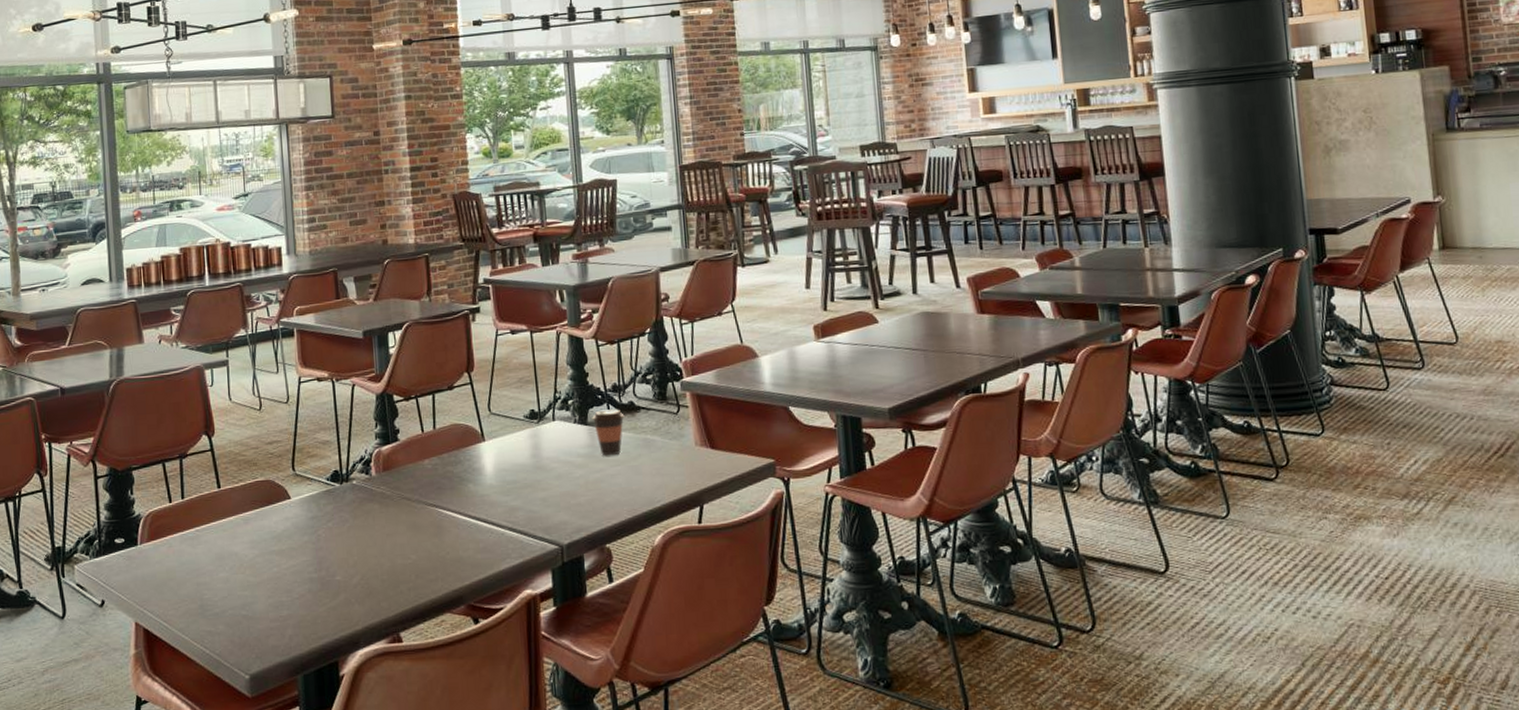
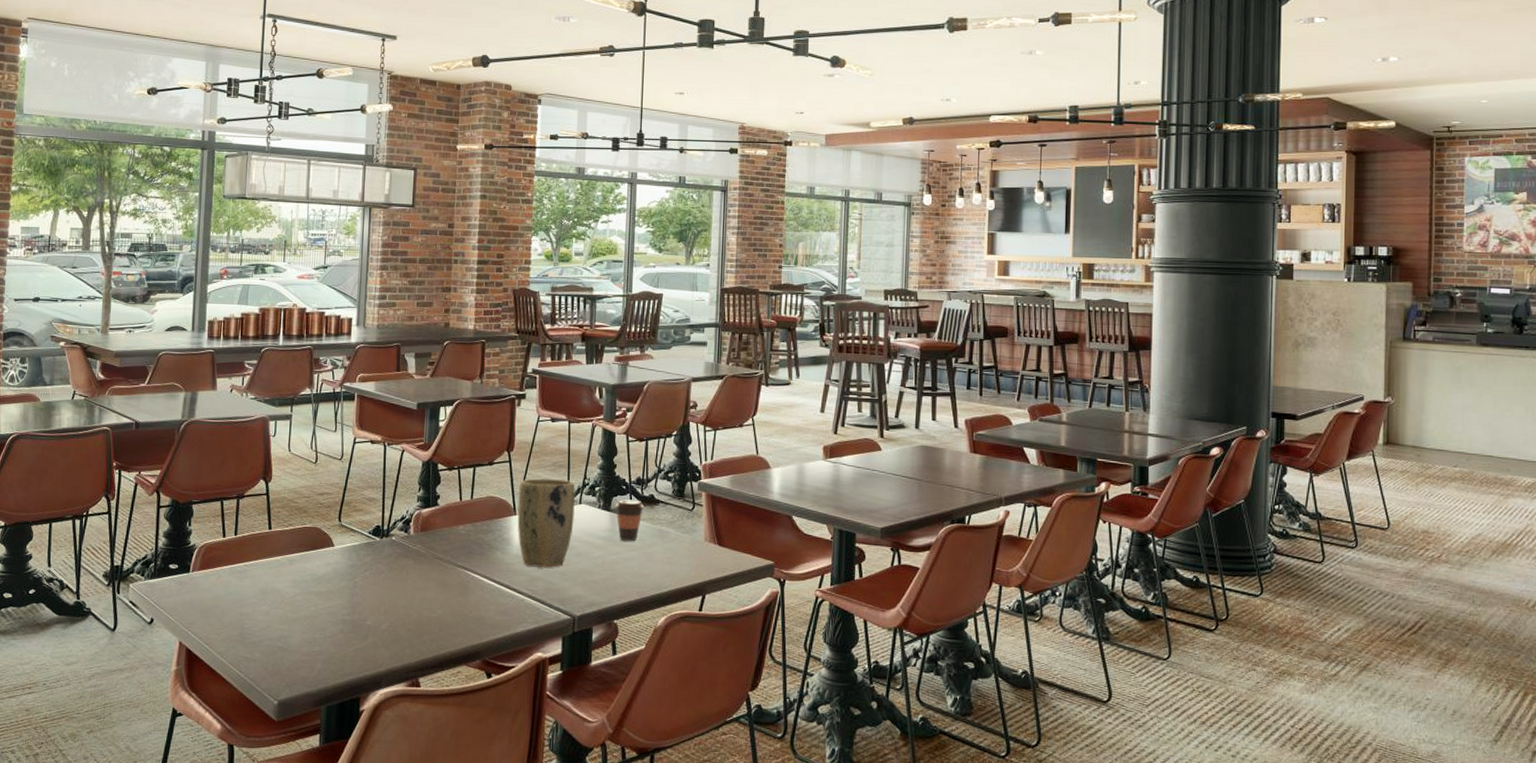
plant pot: none [484,396,550,496] -> present [517,478,575,568]

